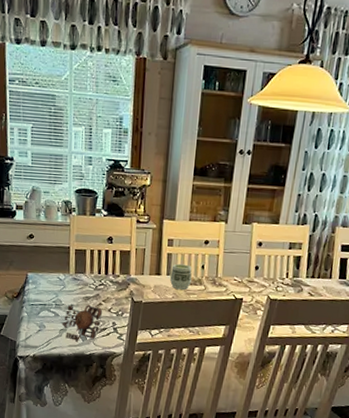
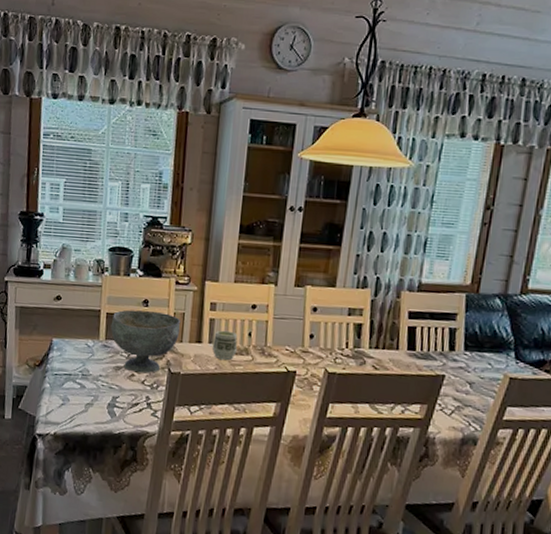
teapot: present [62,305,103,343] -> none [88,376,135,420]
decorative bowl: none [79,246,142,303] -> present [110,309,181,374]

